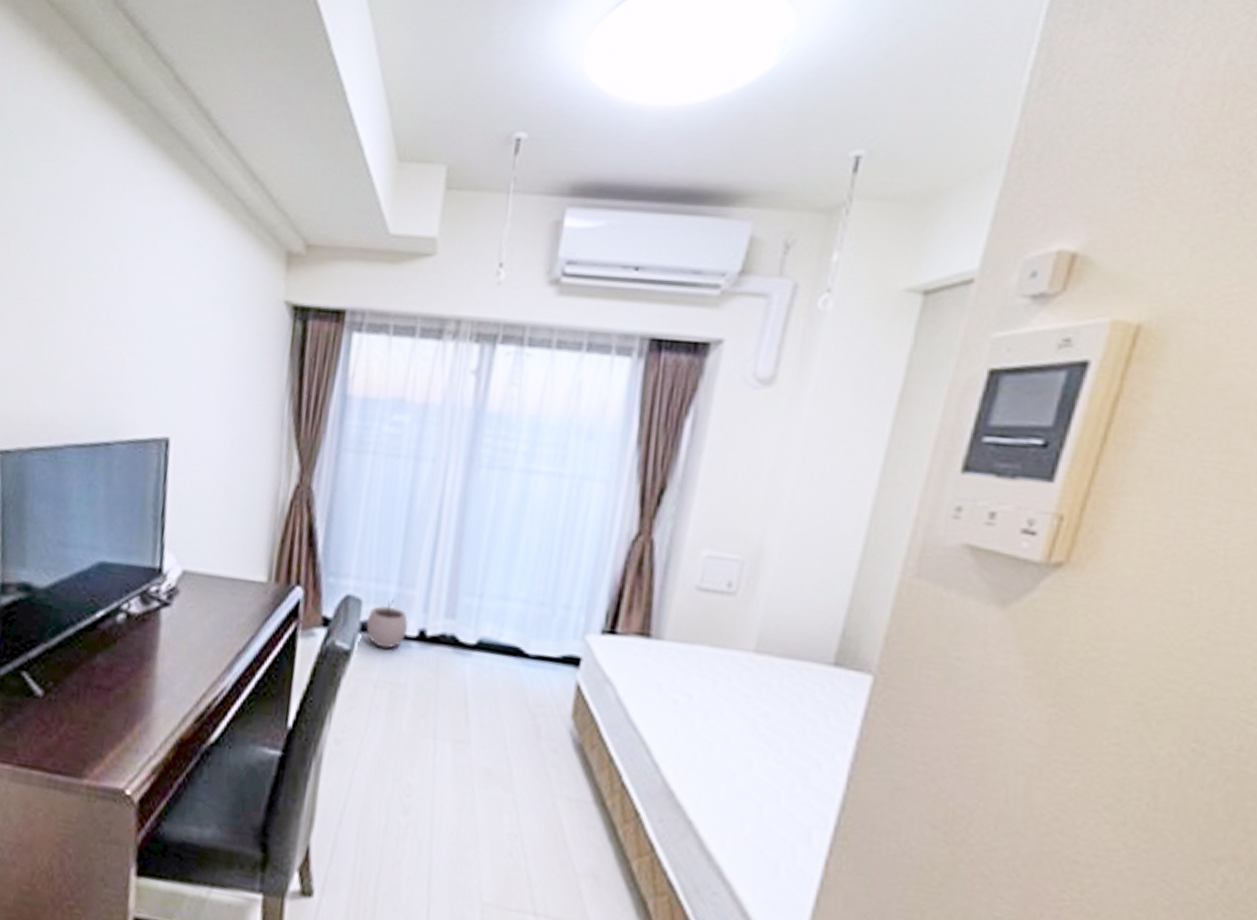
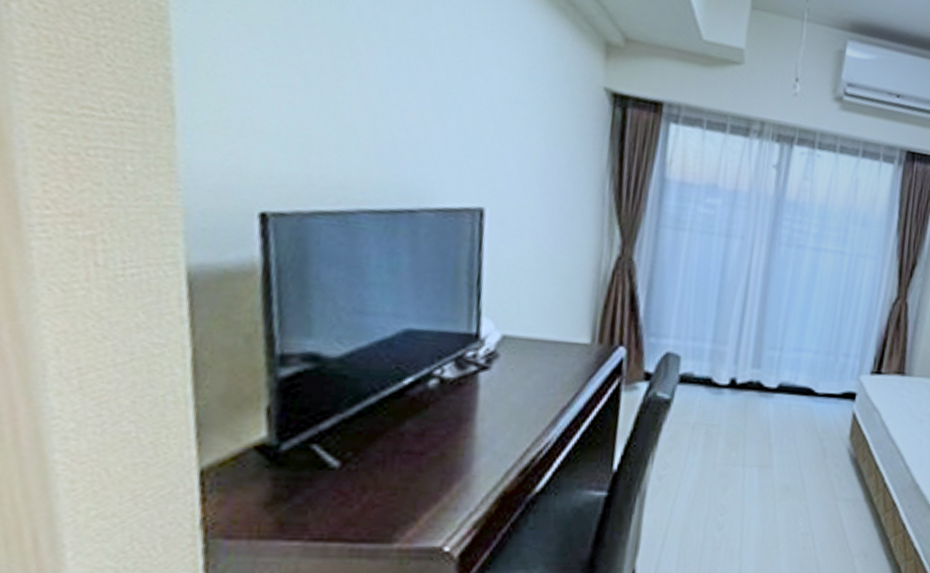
plant pot: present [366,599,408,649] -> none [684,354,721,396]

